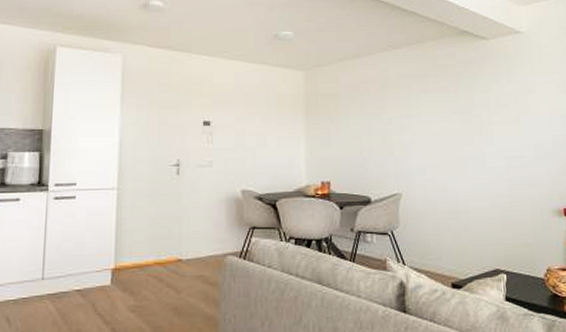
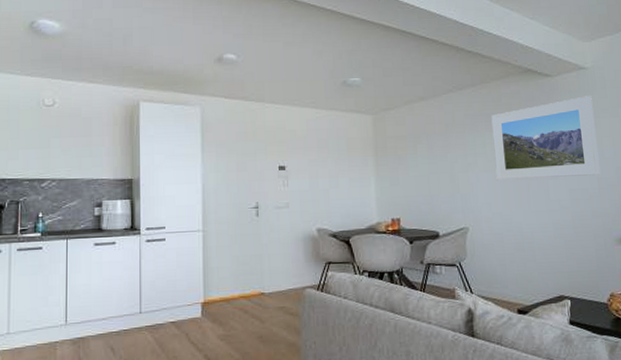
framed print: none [426,60,536,145] -> present [491,96,600,181]

